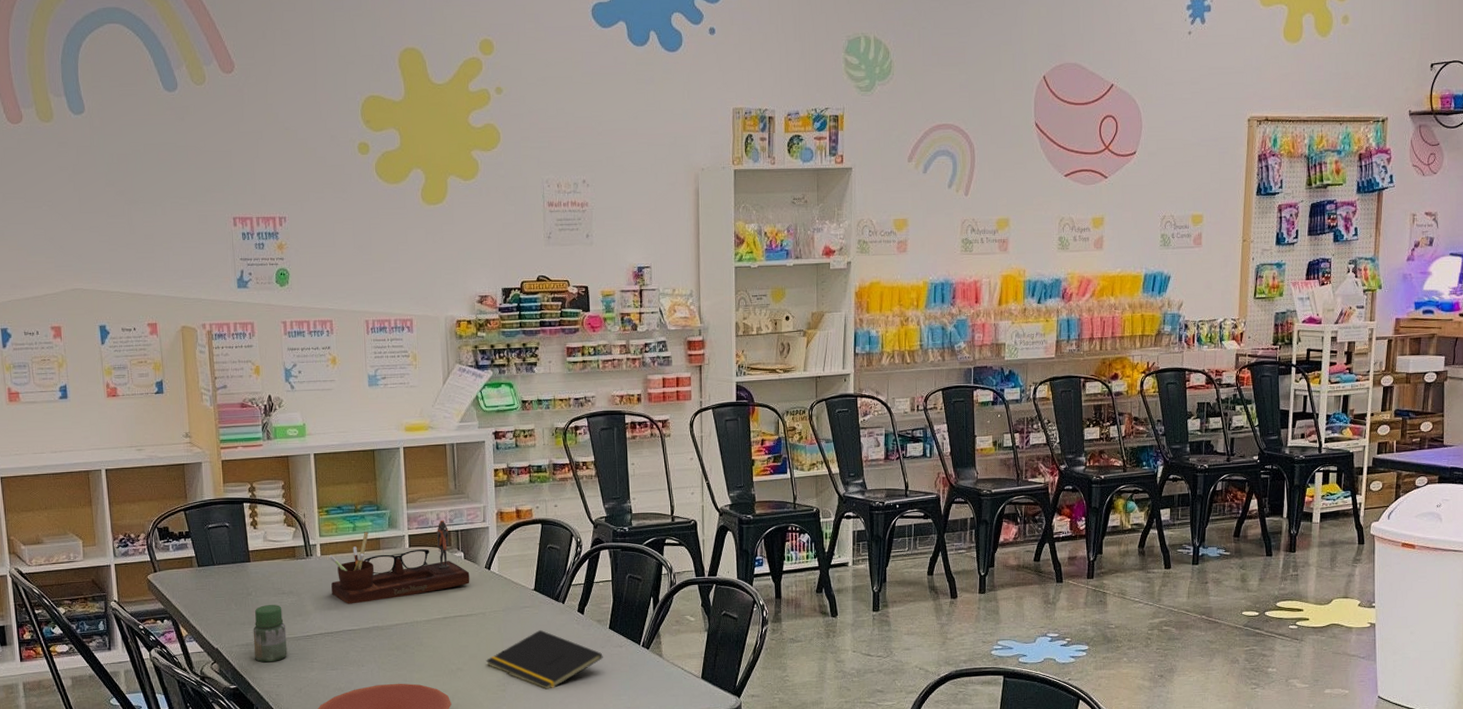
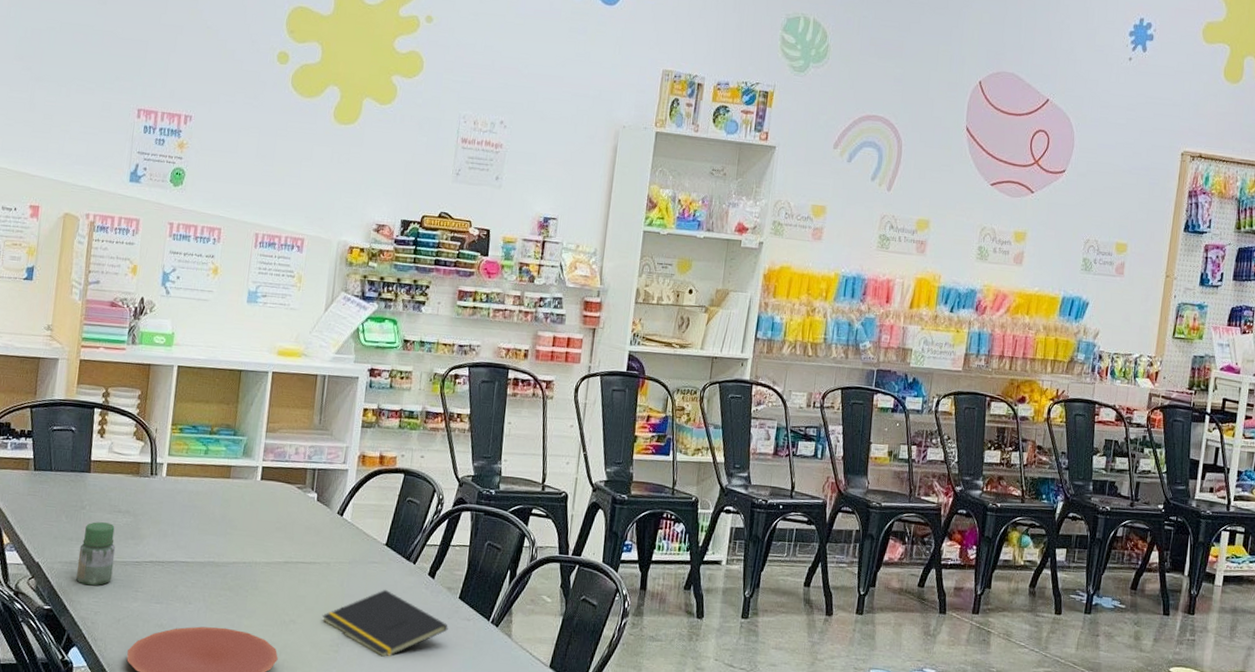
desk organizer: present [329,520,470,604] -> none [170,455,320,534]

